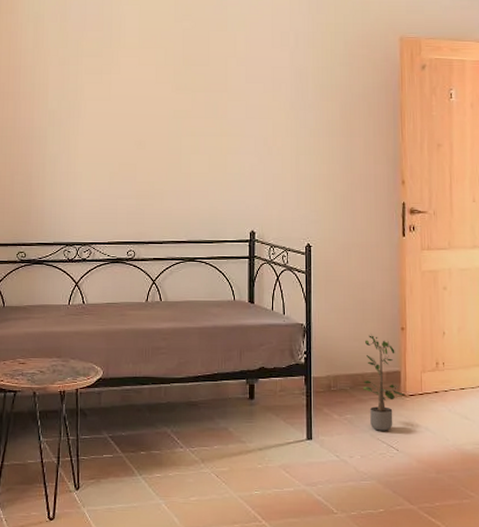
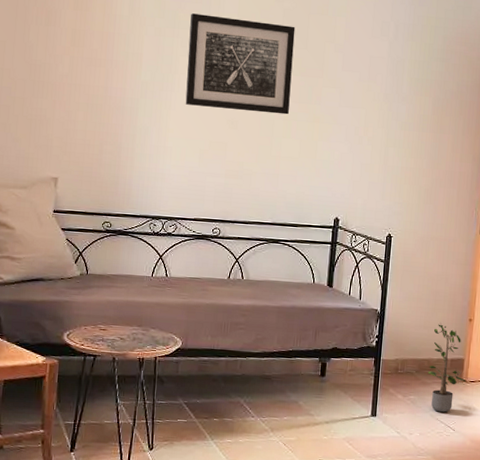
wall art: none [92,41,196,131] -> present [185,13,296,115]

